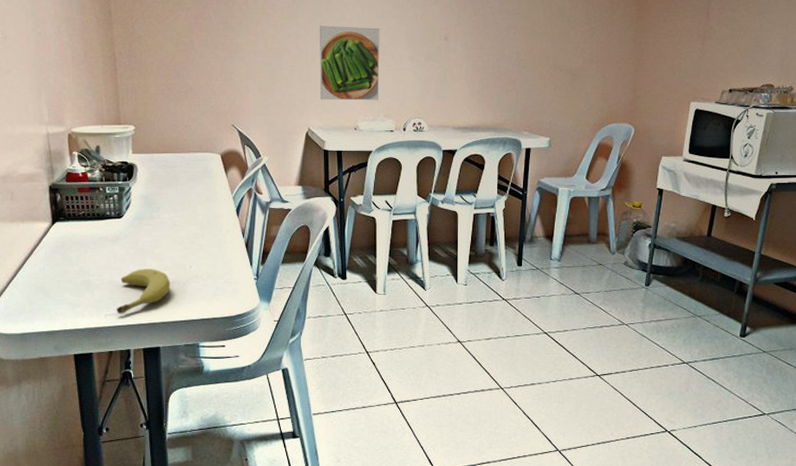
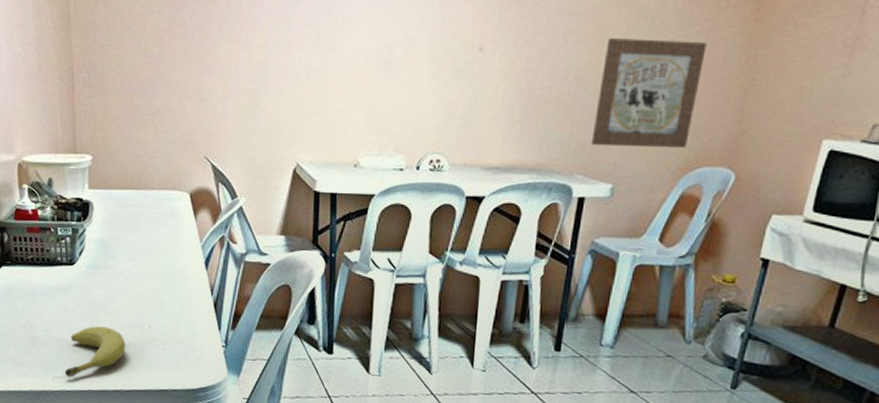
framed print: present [319,25,380,101] -> none [313,32,395,130]
wall art: none [532,31,607,110] -> present [591,38,707,149]

